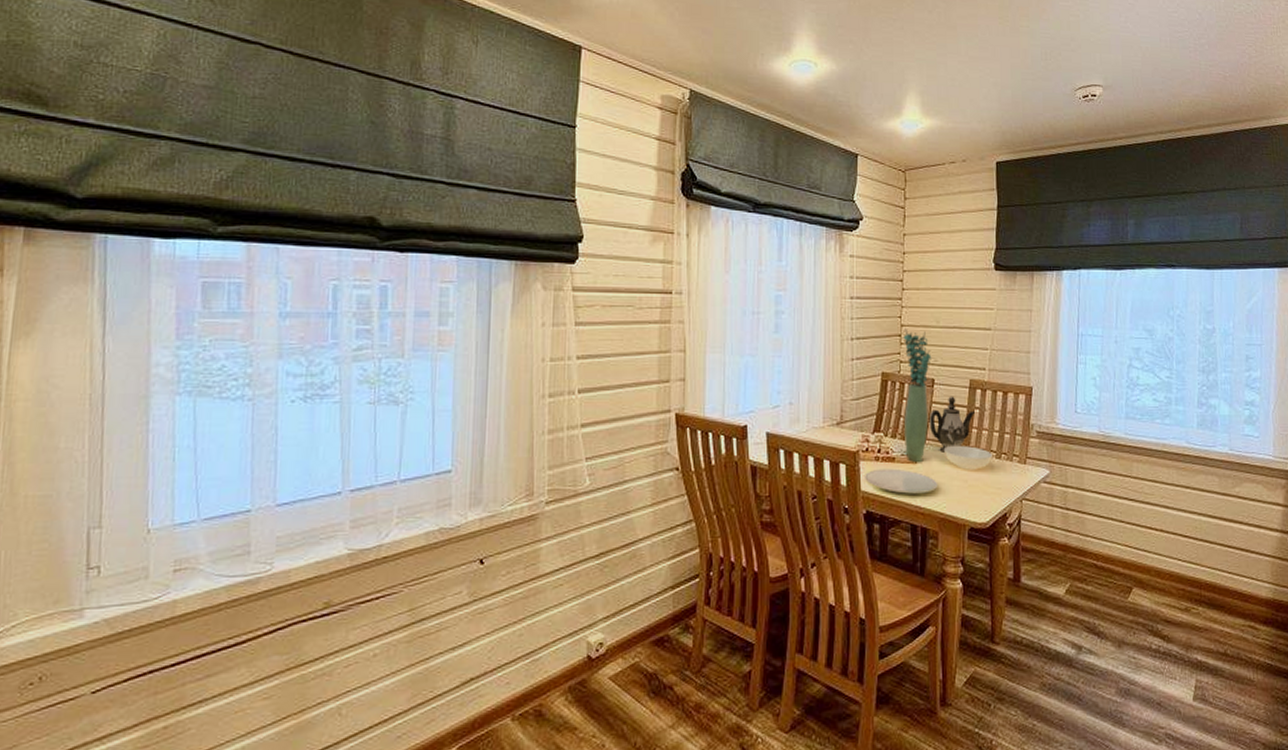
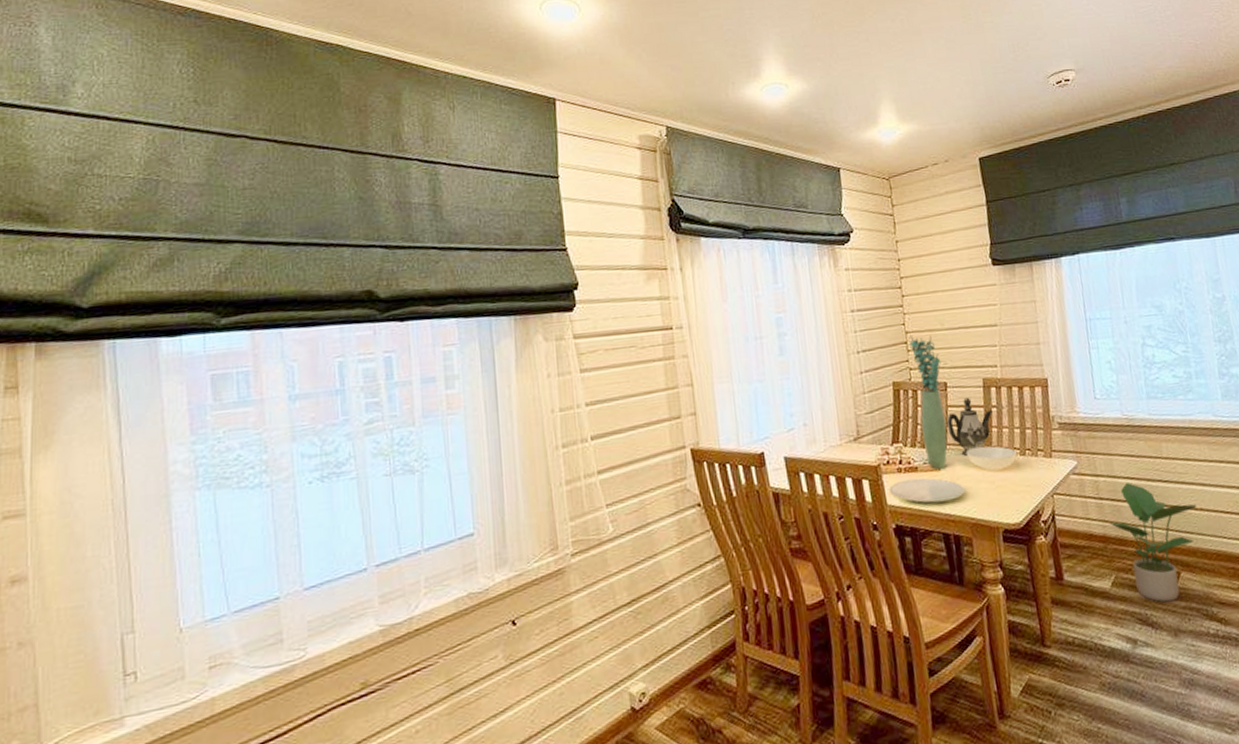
potted plant: none [1071,497,1158,615] -> present [1109,483,1197,603]

